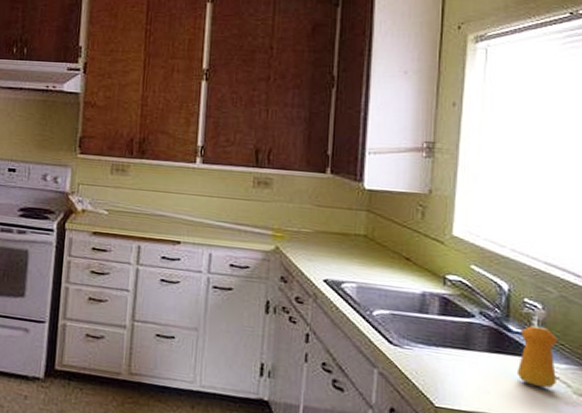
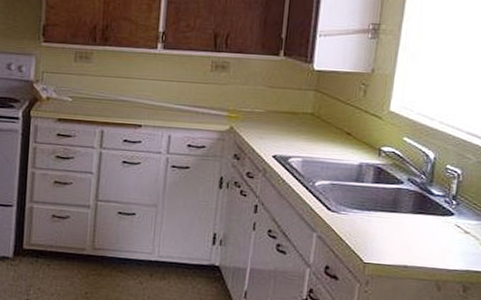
soap dispenser: present [516,309,558,388] -> none [435,174,472,241]

